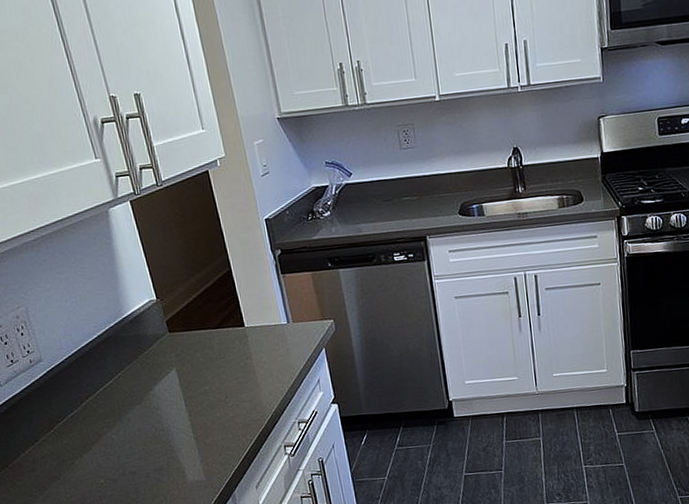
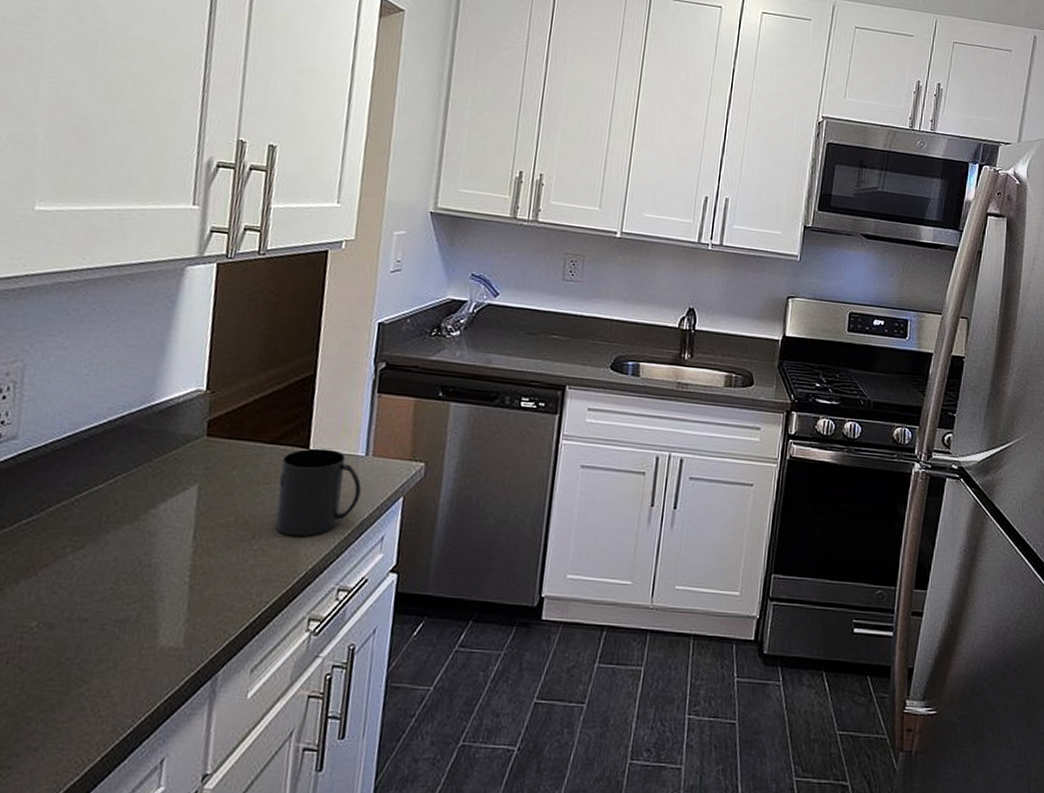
mug: none [228,323,293,392] -> present [274,448,362,537]

